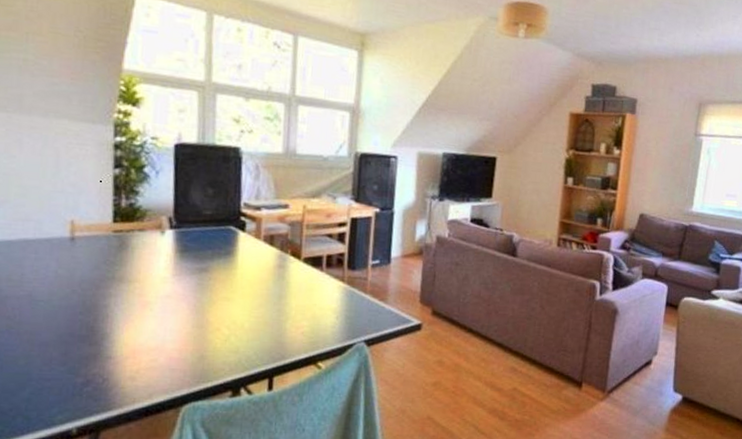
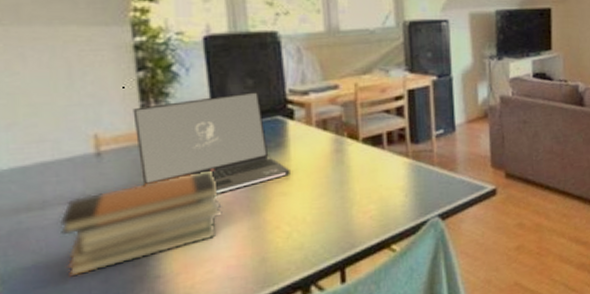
book stack: none [32,267,172,346] -> present [58,170,222,277]
laptop: none [105,200,236,290] -> present [133,92,290,194]

